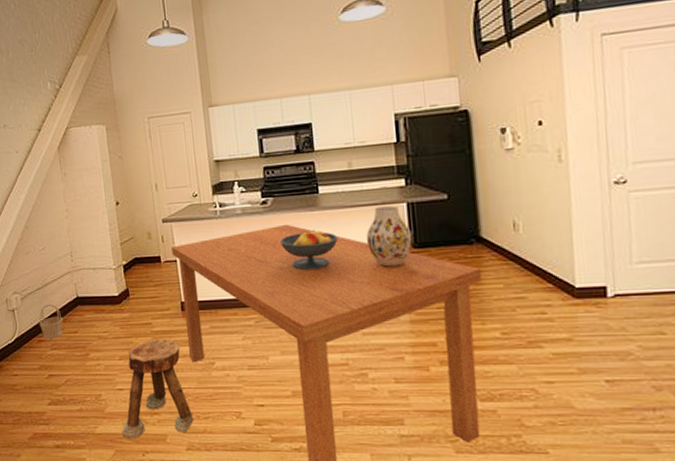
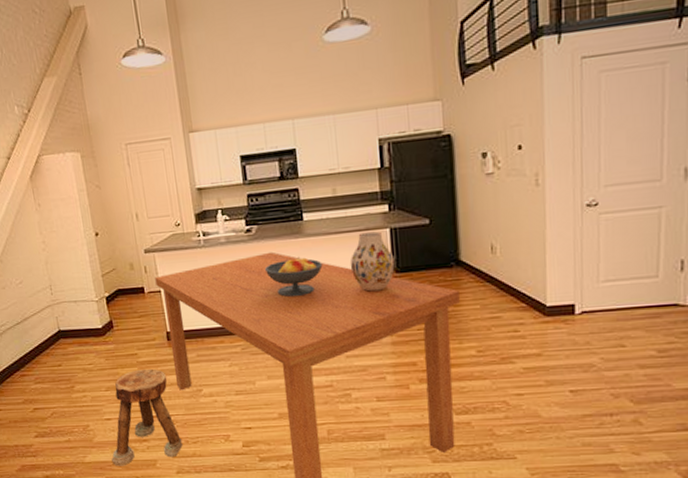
basket: present [39,303,64,339] -> none [20,338,46,374]

